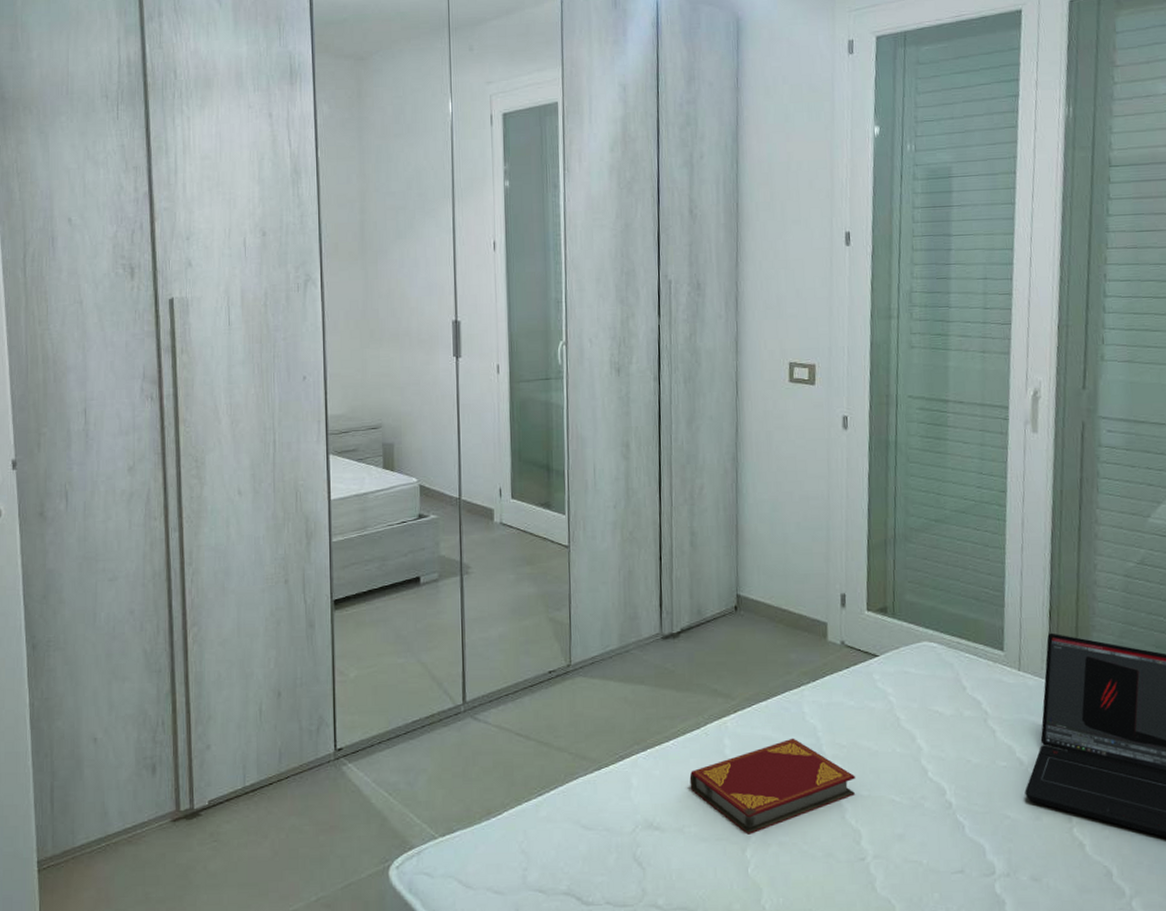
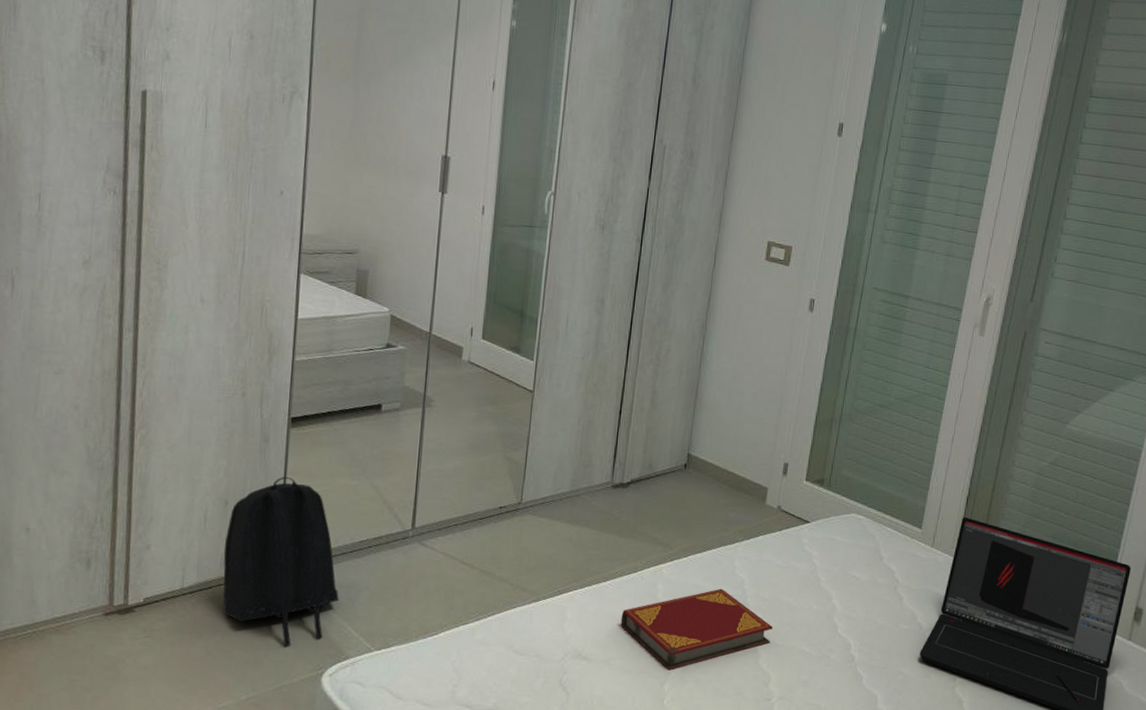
backpack: none [281,662,398,841] -> present [223,477,339,647]

